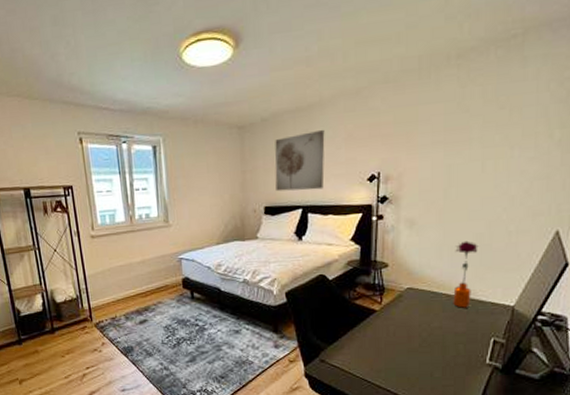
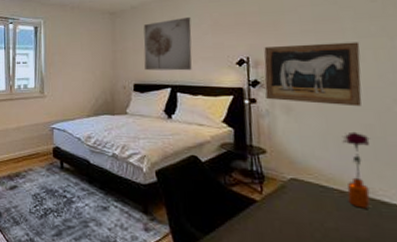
wall art: none [392,152,483,217] -> present [264,42,362,107]

